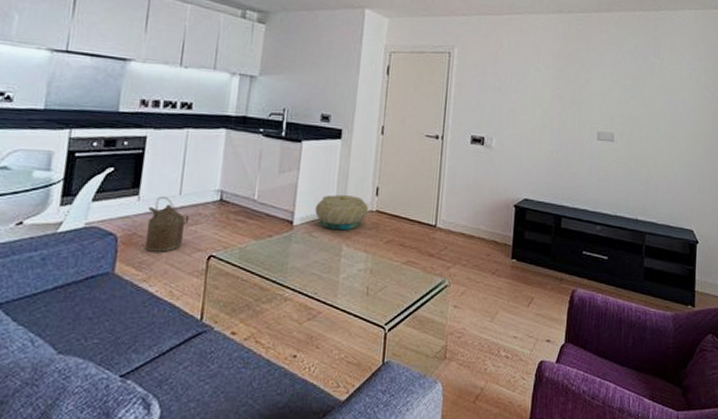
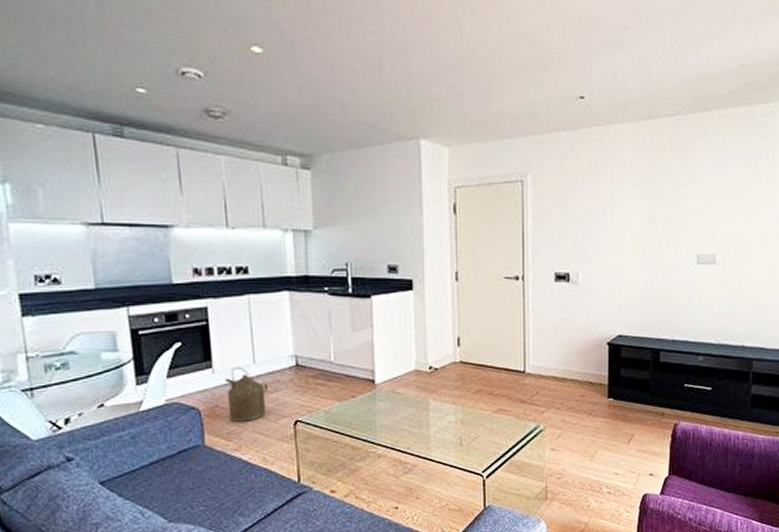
basket: present [315,195,369,231] -> none [396,349,452,385]

